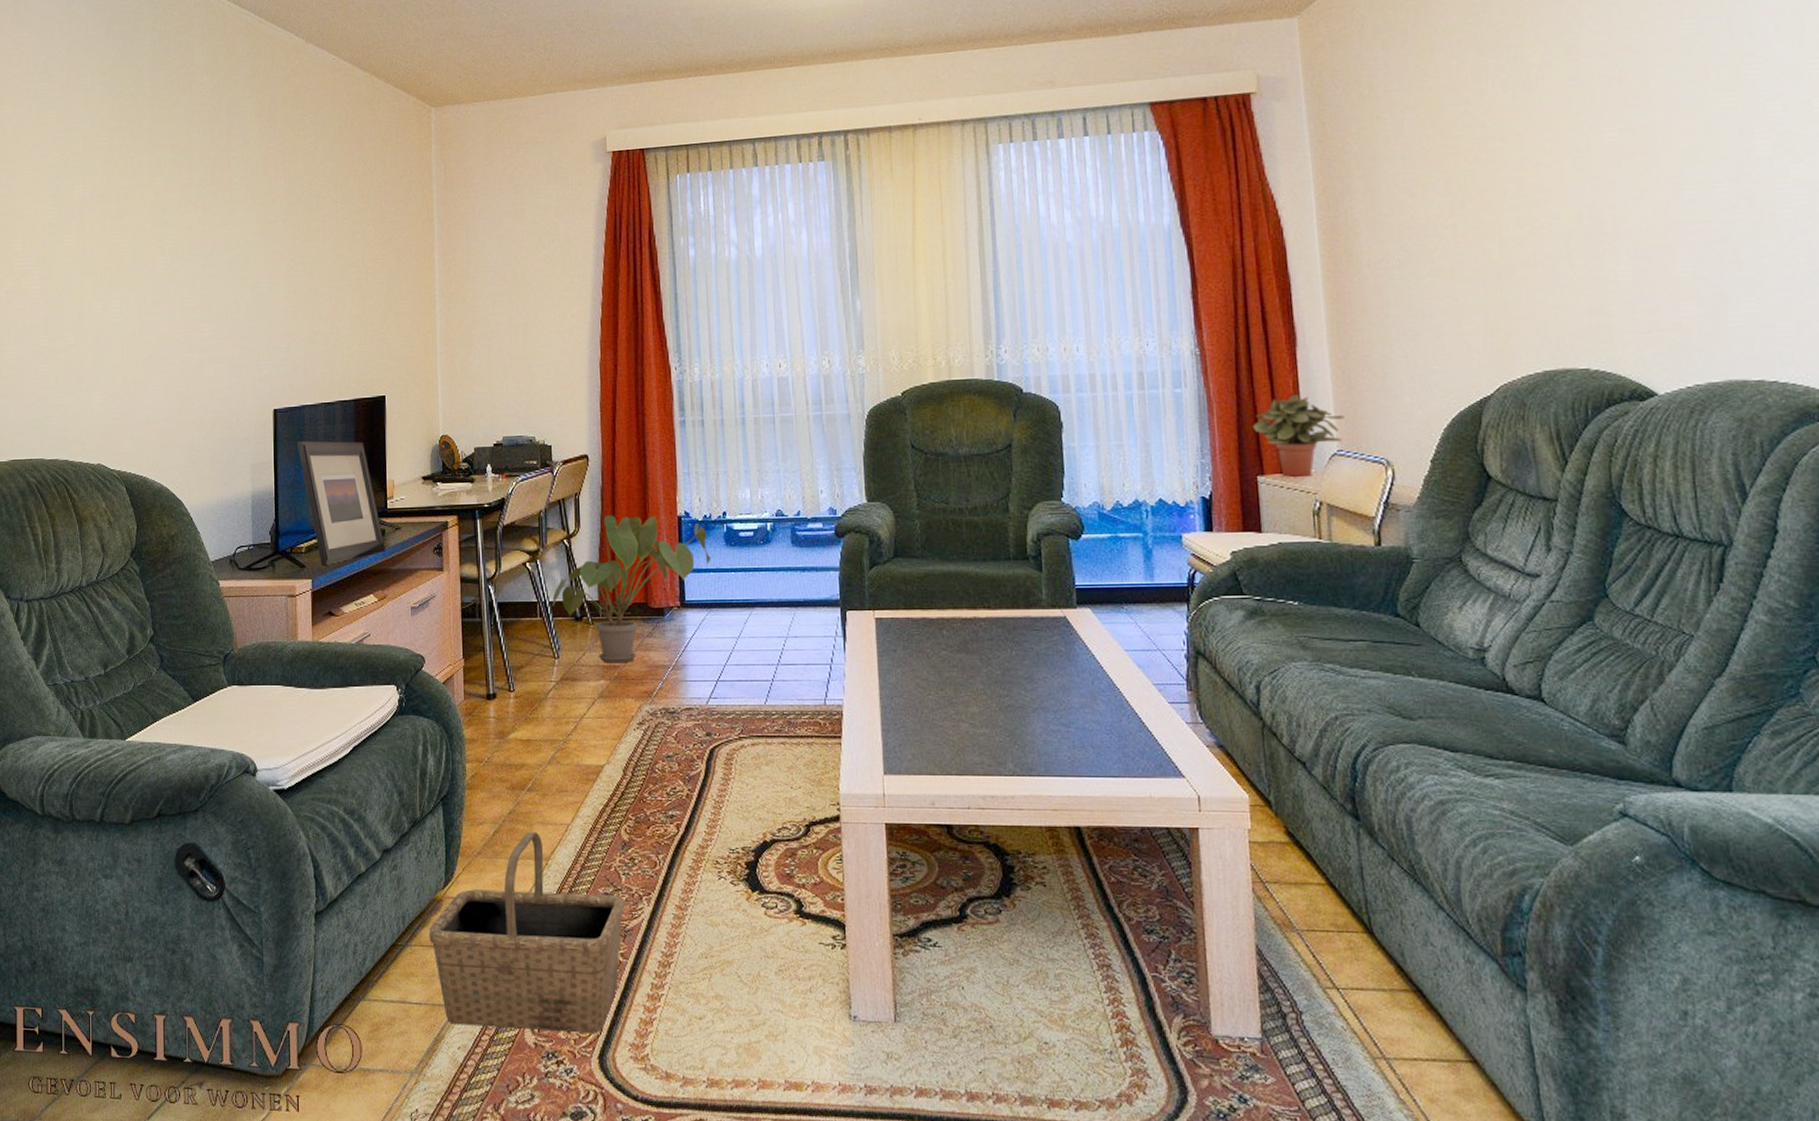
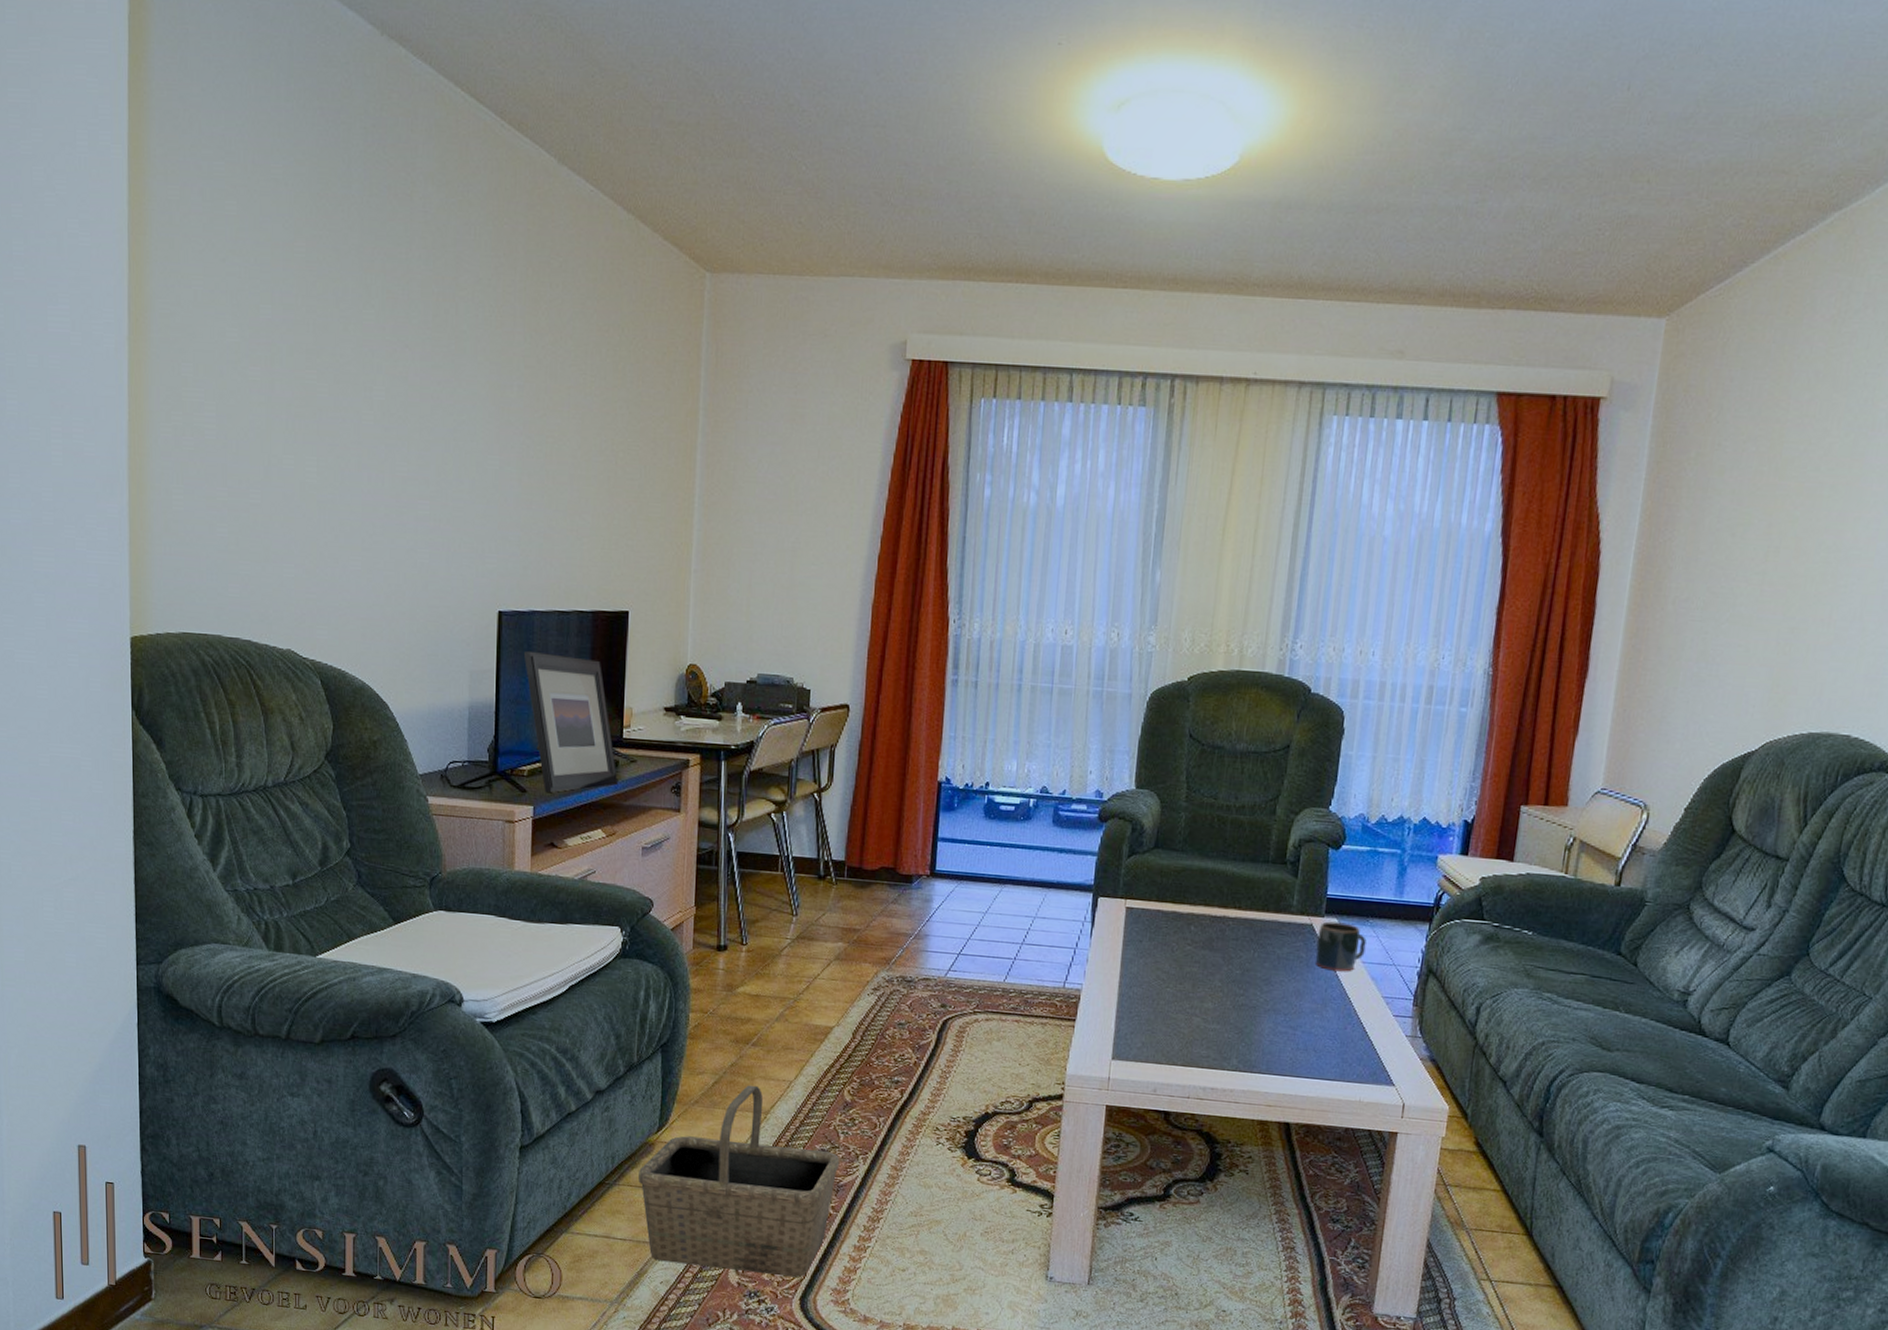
house plant: present [552,515,710,663] -> none [795,772,967,927]
mug: none [1073,612,1126,662] -> present [1315,921,1367,972]
potted plant: present [1253,395,1344,477] -> none [1527,728,1616,811]

